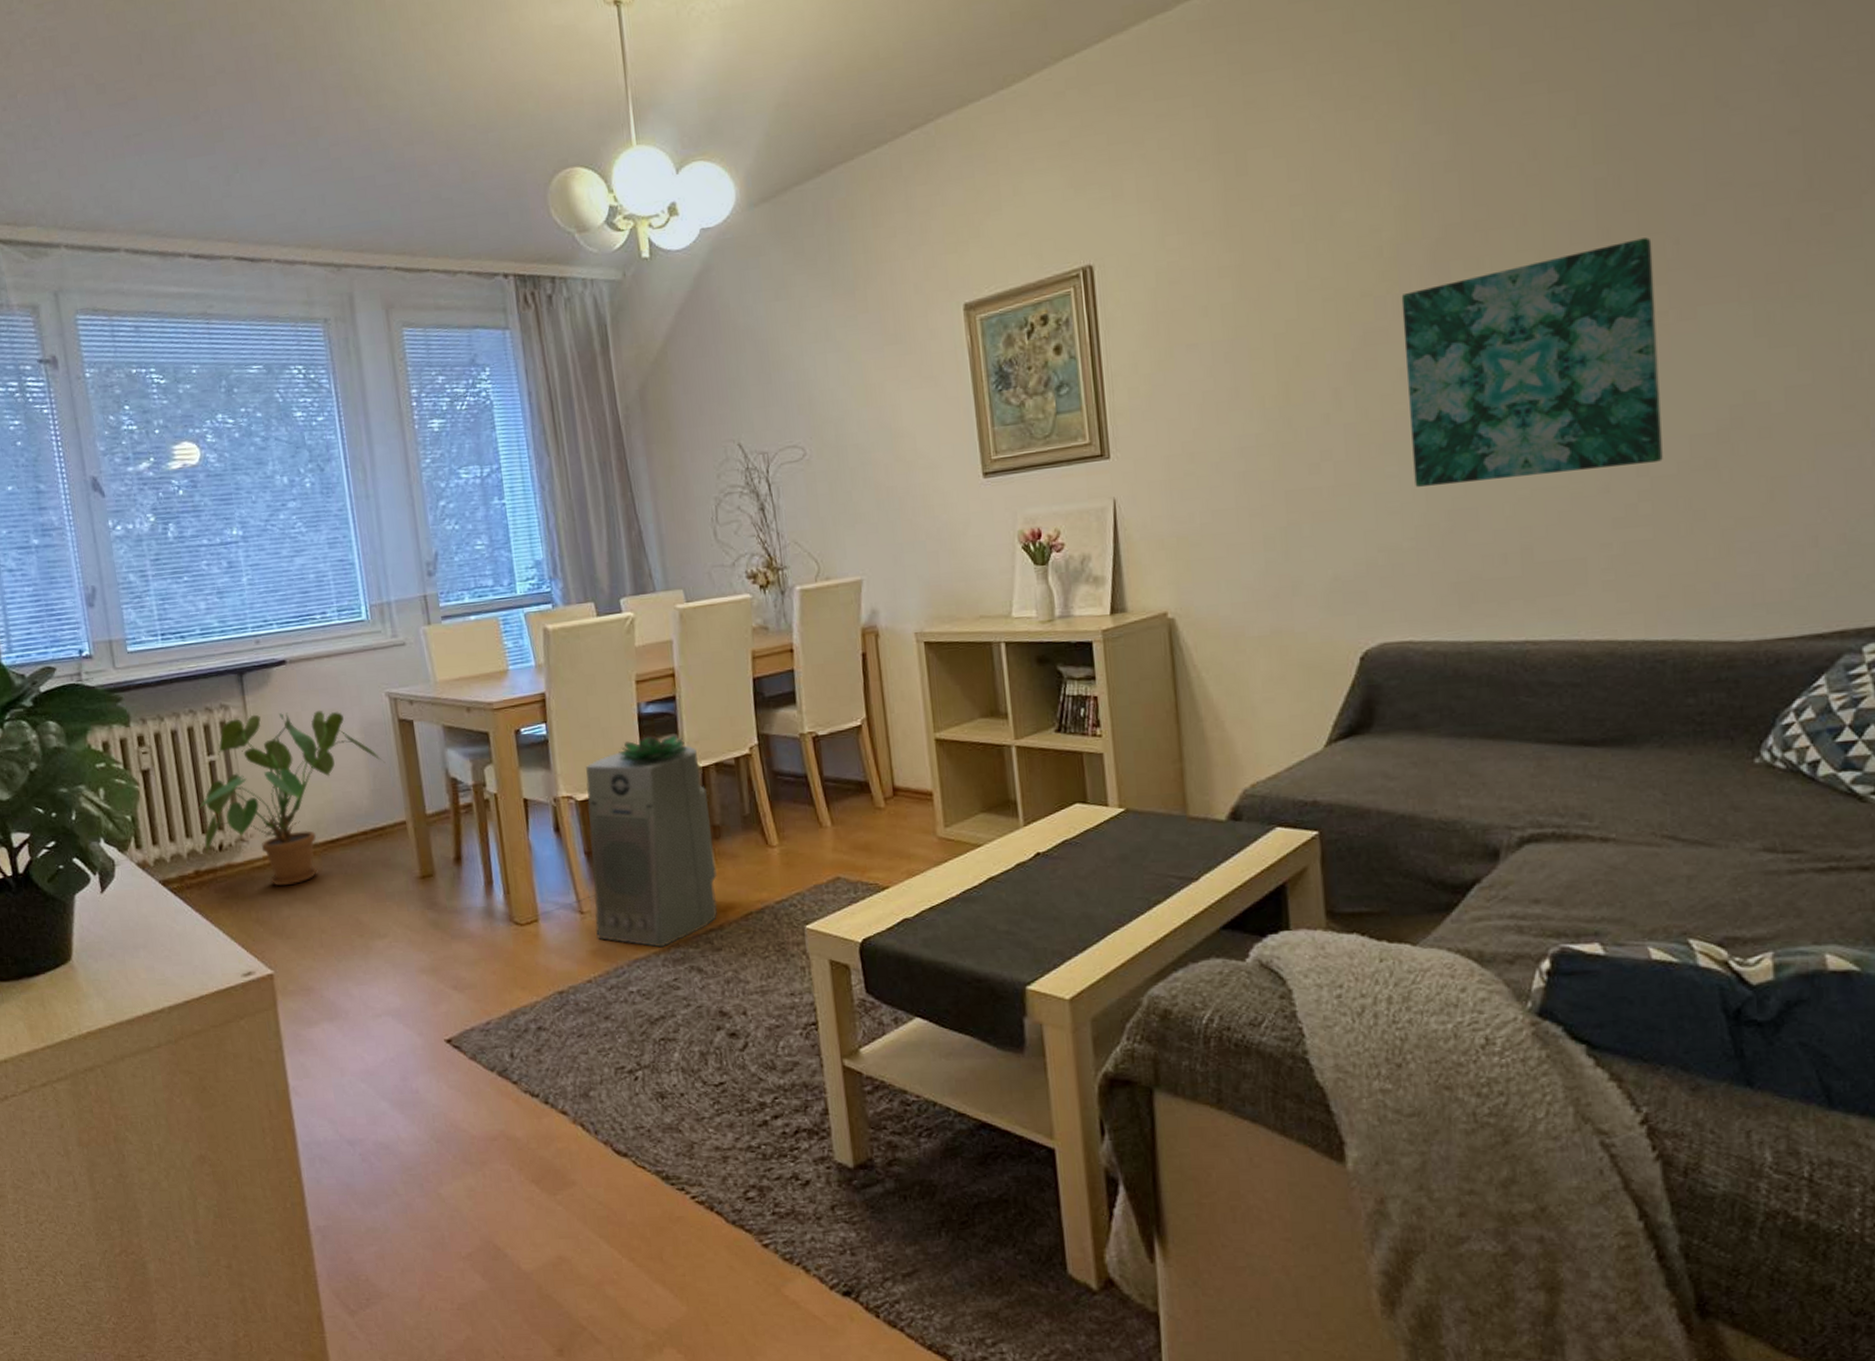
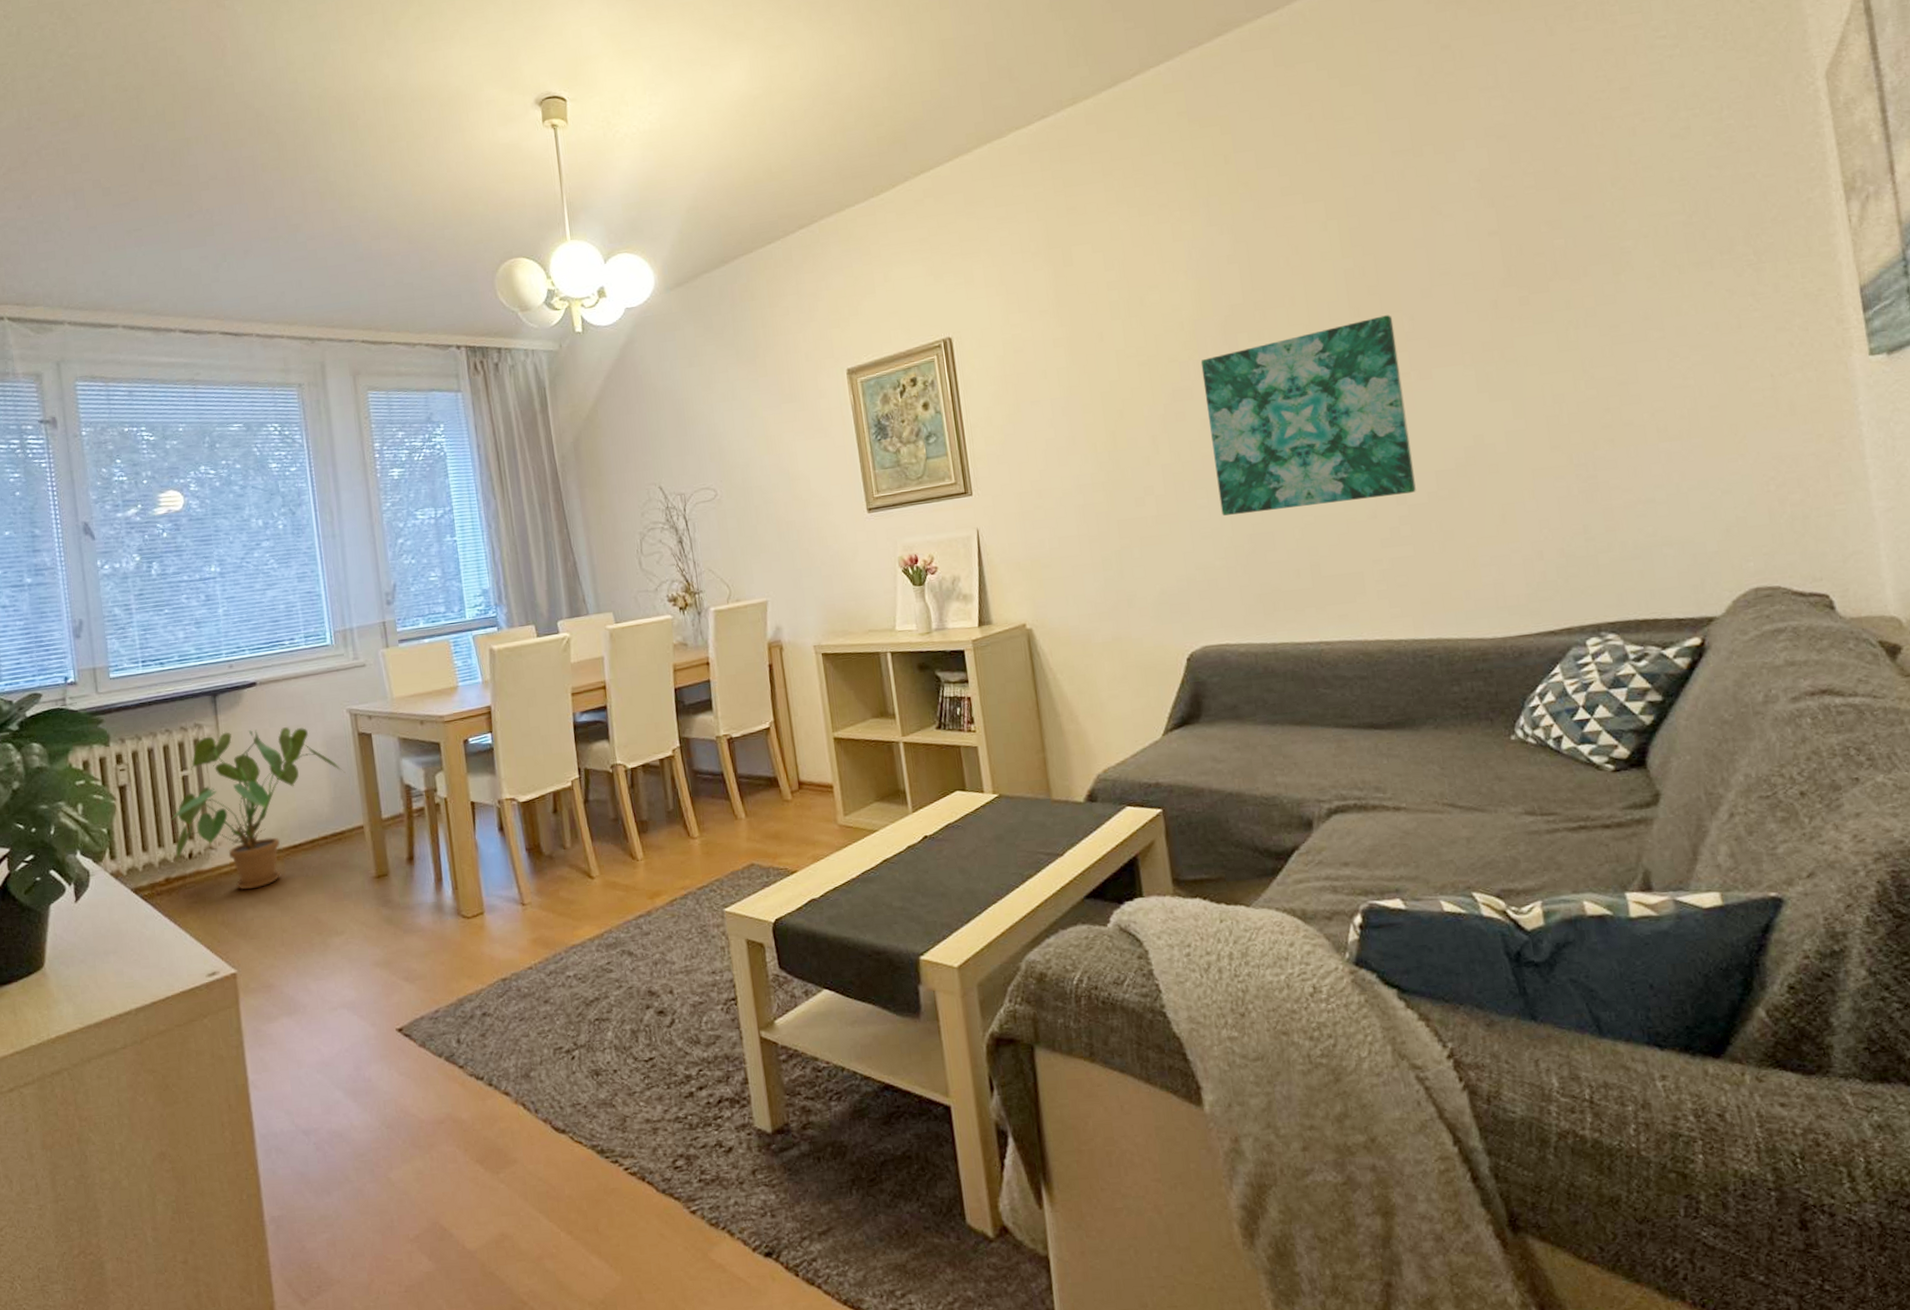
air purifier: present [586,744,718,948] -> none [527,749,646,934]
succulent plant: present [619,733,688,763] -> none [556,739,618,767]

